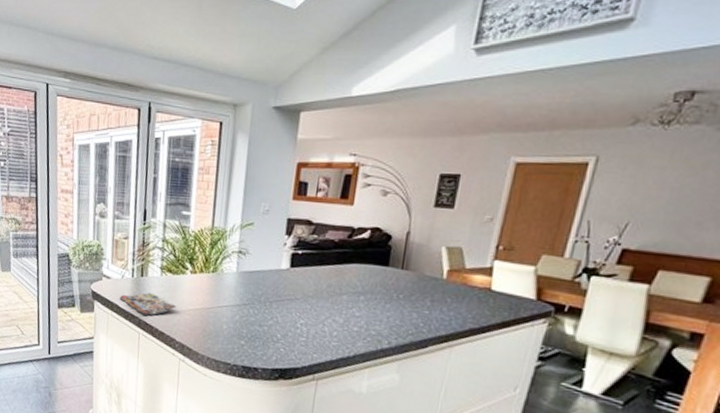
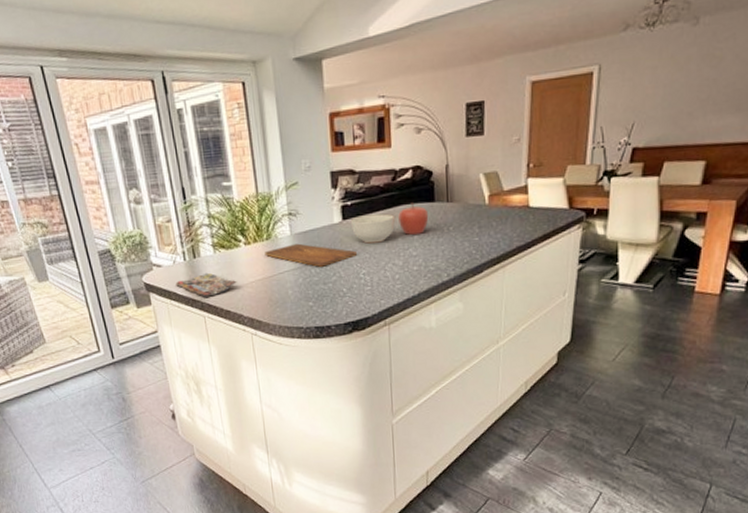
cutting board: none [208,281,298,309] -> present [264,243,357,267]
bowl: none [297,266,345,297] -> present [350,213,396,244]
fruit: none [347,263,380,296] -> present [398,203,429,235]

